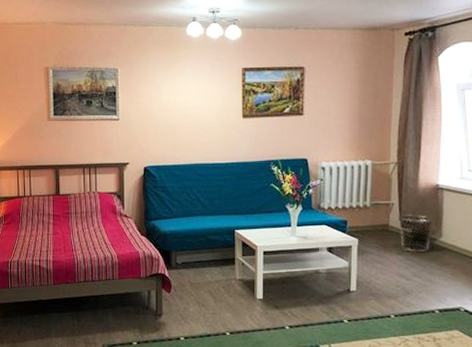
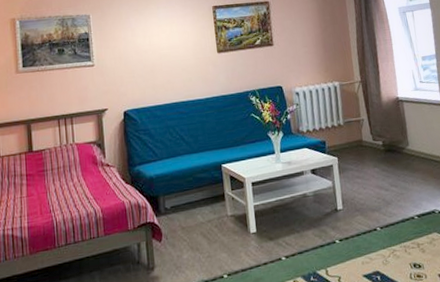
waste bin: present [400,215,433,253] -> none [371,127,400,164]

